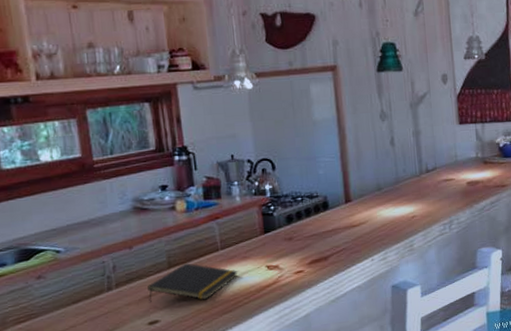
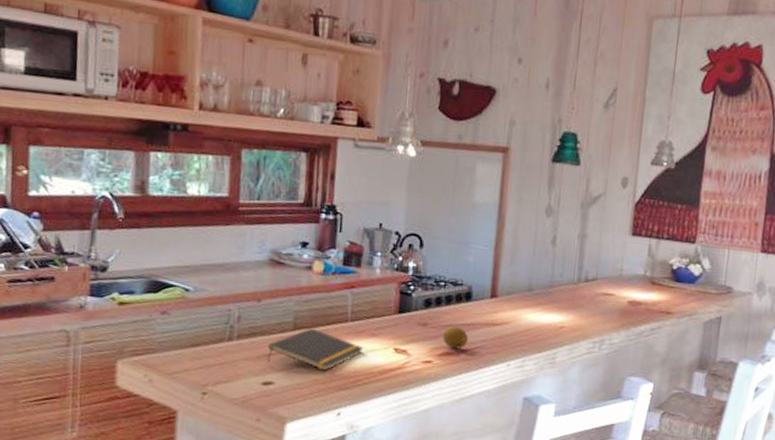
fruit: none [309,235,333,255] -> present [443,326,469,349]

